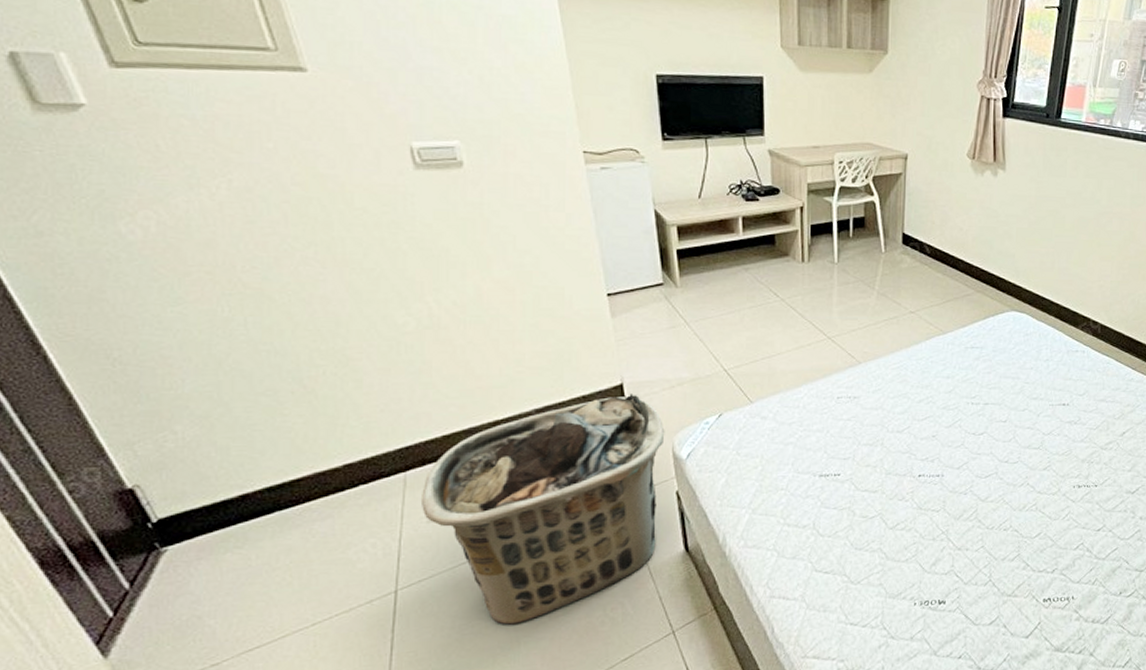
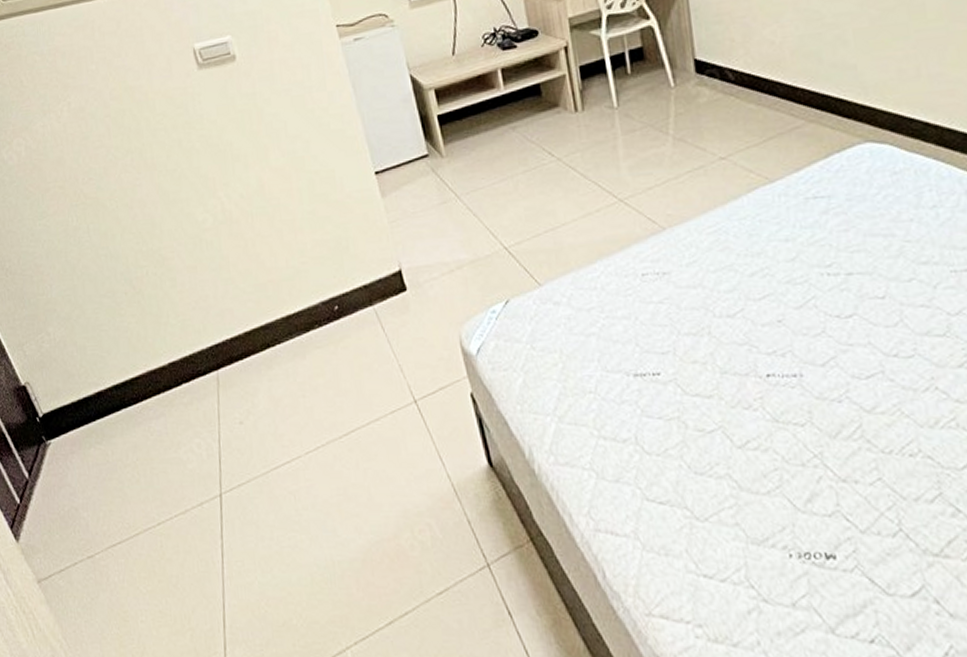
clothes hamper: present [422,394,665,625] -> none [232,281,457,540]

